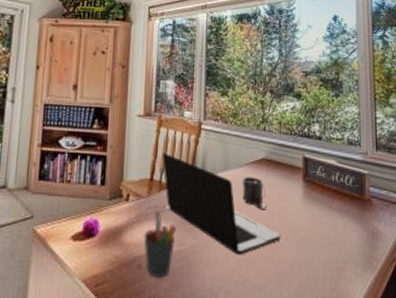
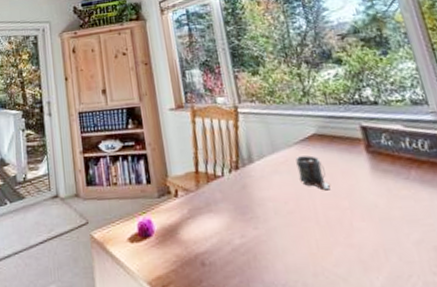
pen holder: present [143,213,177,279] -> none [201,205,237,276]
laptop: present [145,152,281,255] -> none [197,142,356,243]

